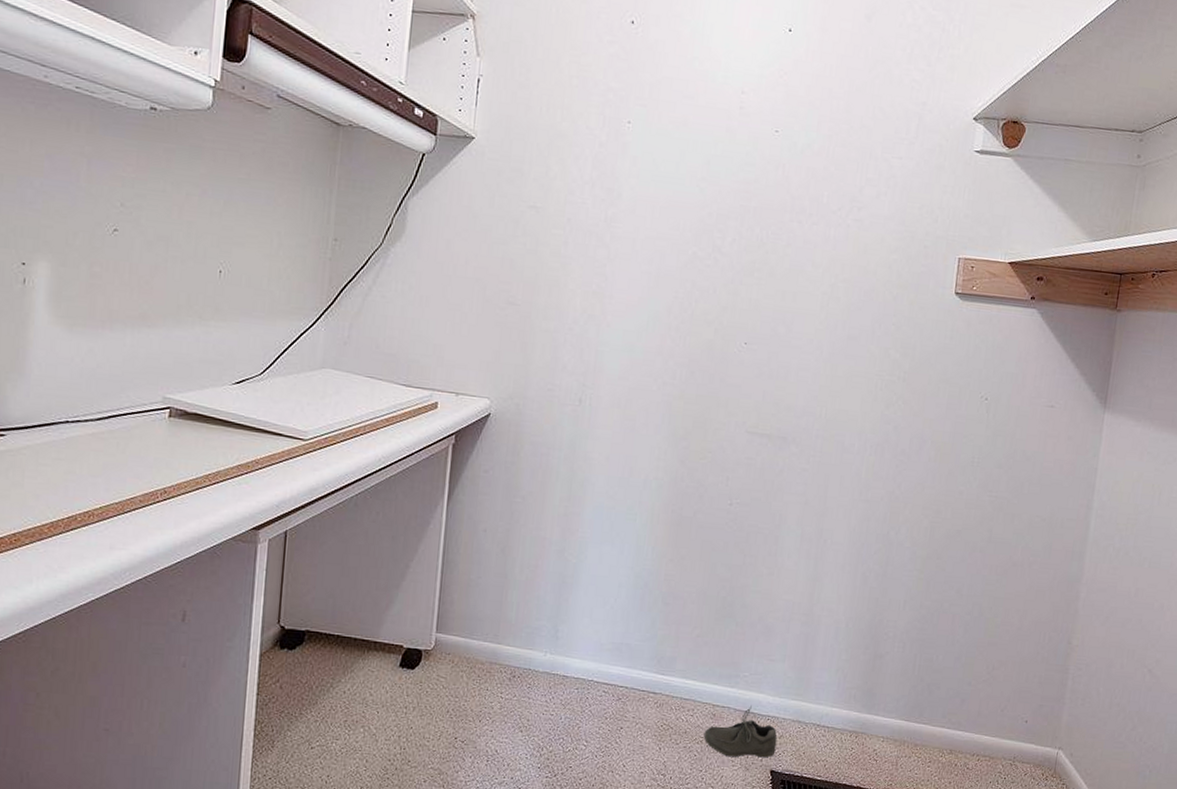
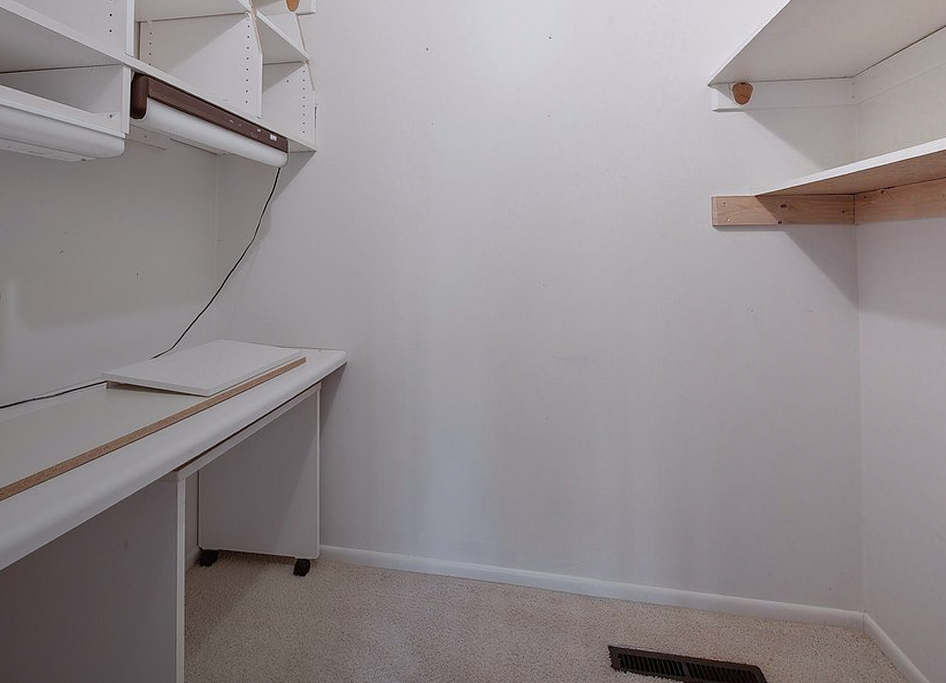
shoe: present [703,704,778,758] -> none [547,588,611,636]

